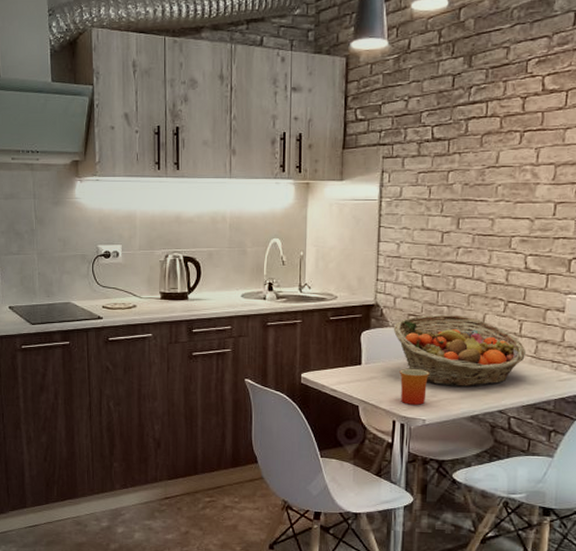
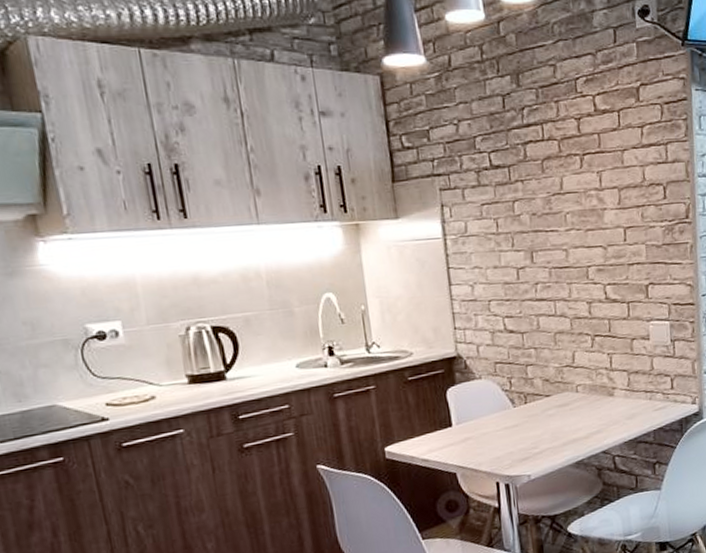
fruit basket: present [393,314,527,388] -> none [481,356,620,435]
mug: present [399,369,430,405] -> none [495,421,528,462]

